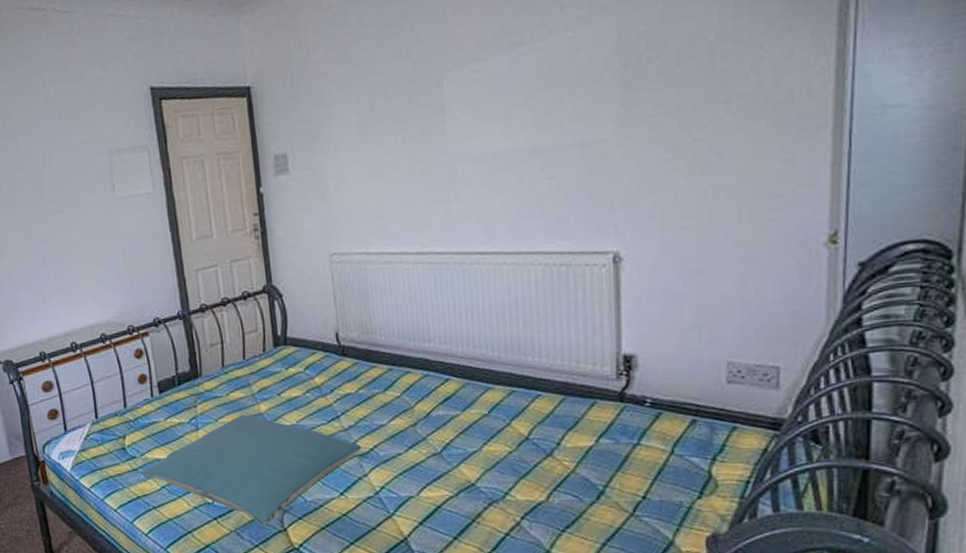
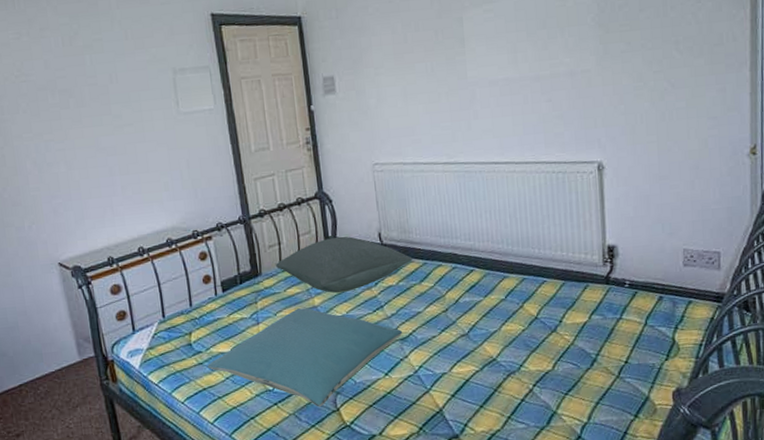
pillow: none [217,335,376,399] -> present [275,236,413,293]

